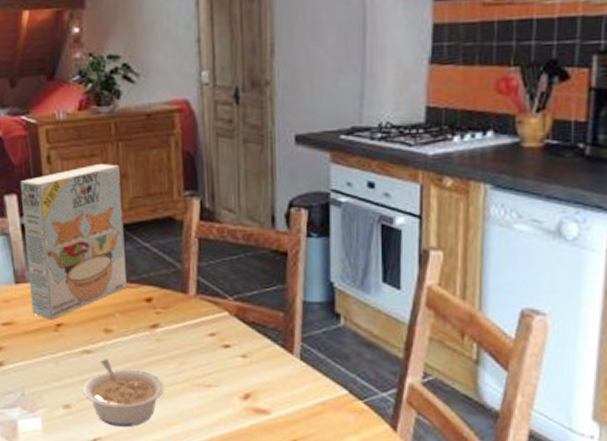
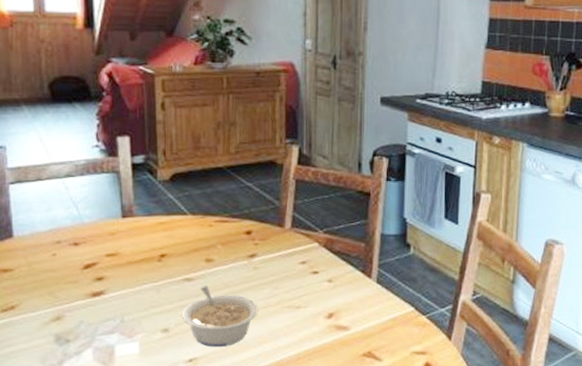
cereal box: present [20,163,128,320] -> none [133,111,230,251]

